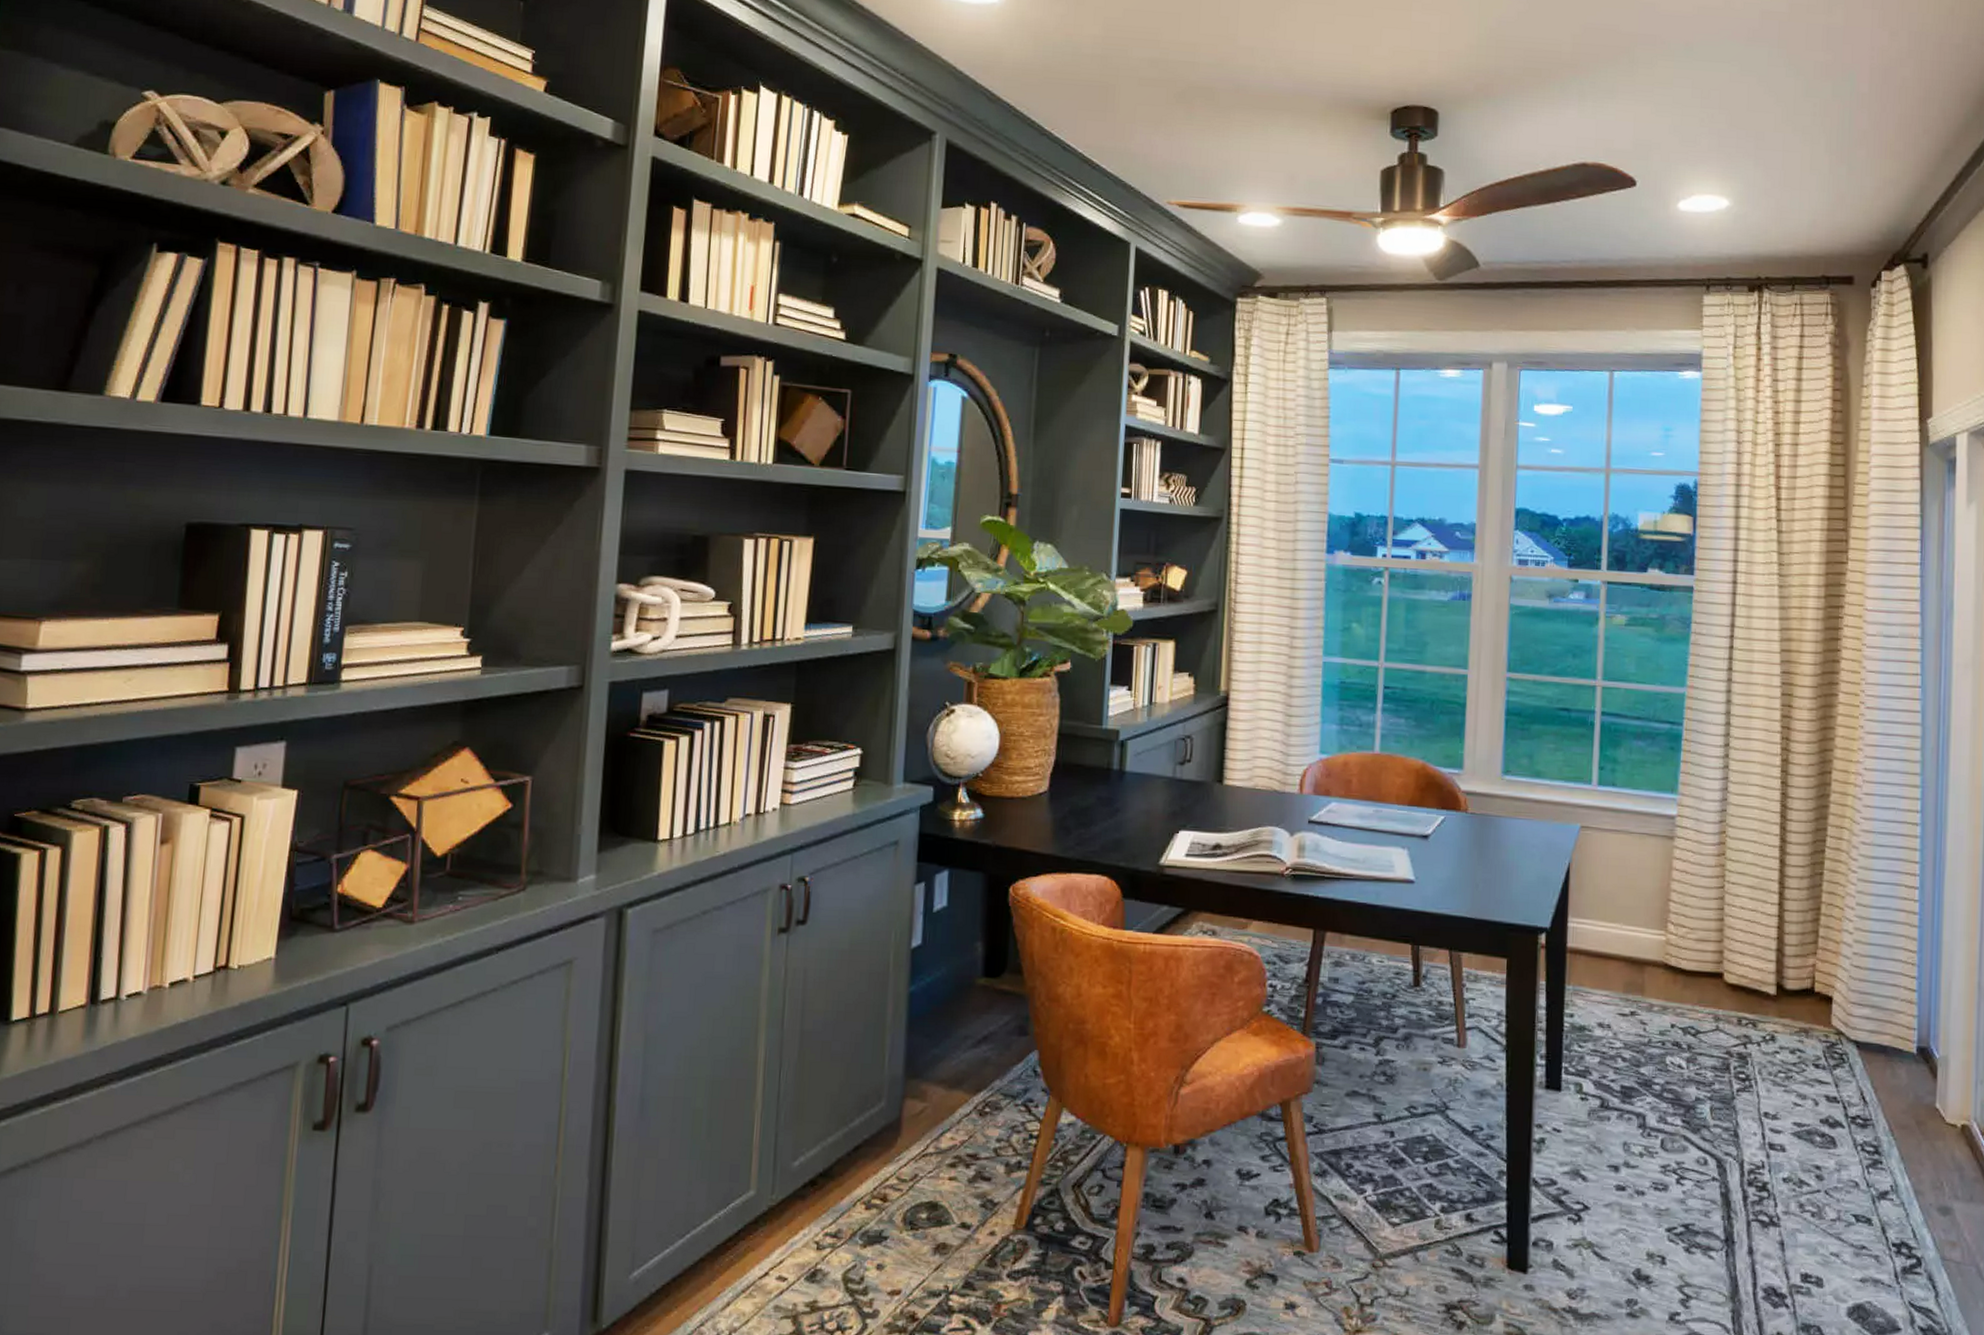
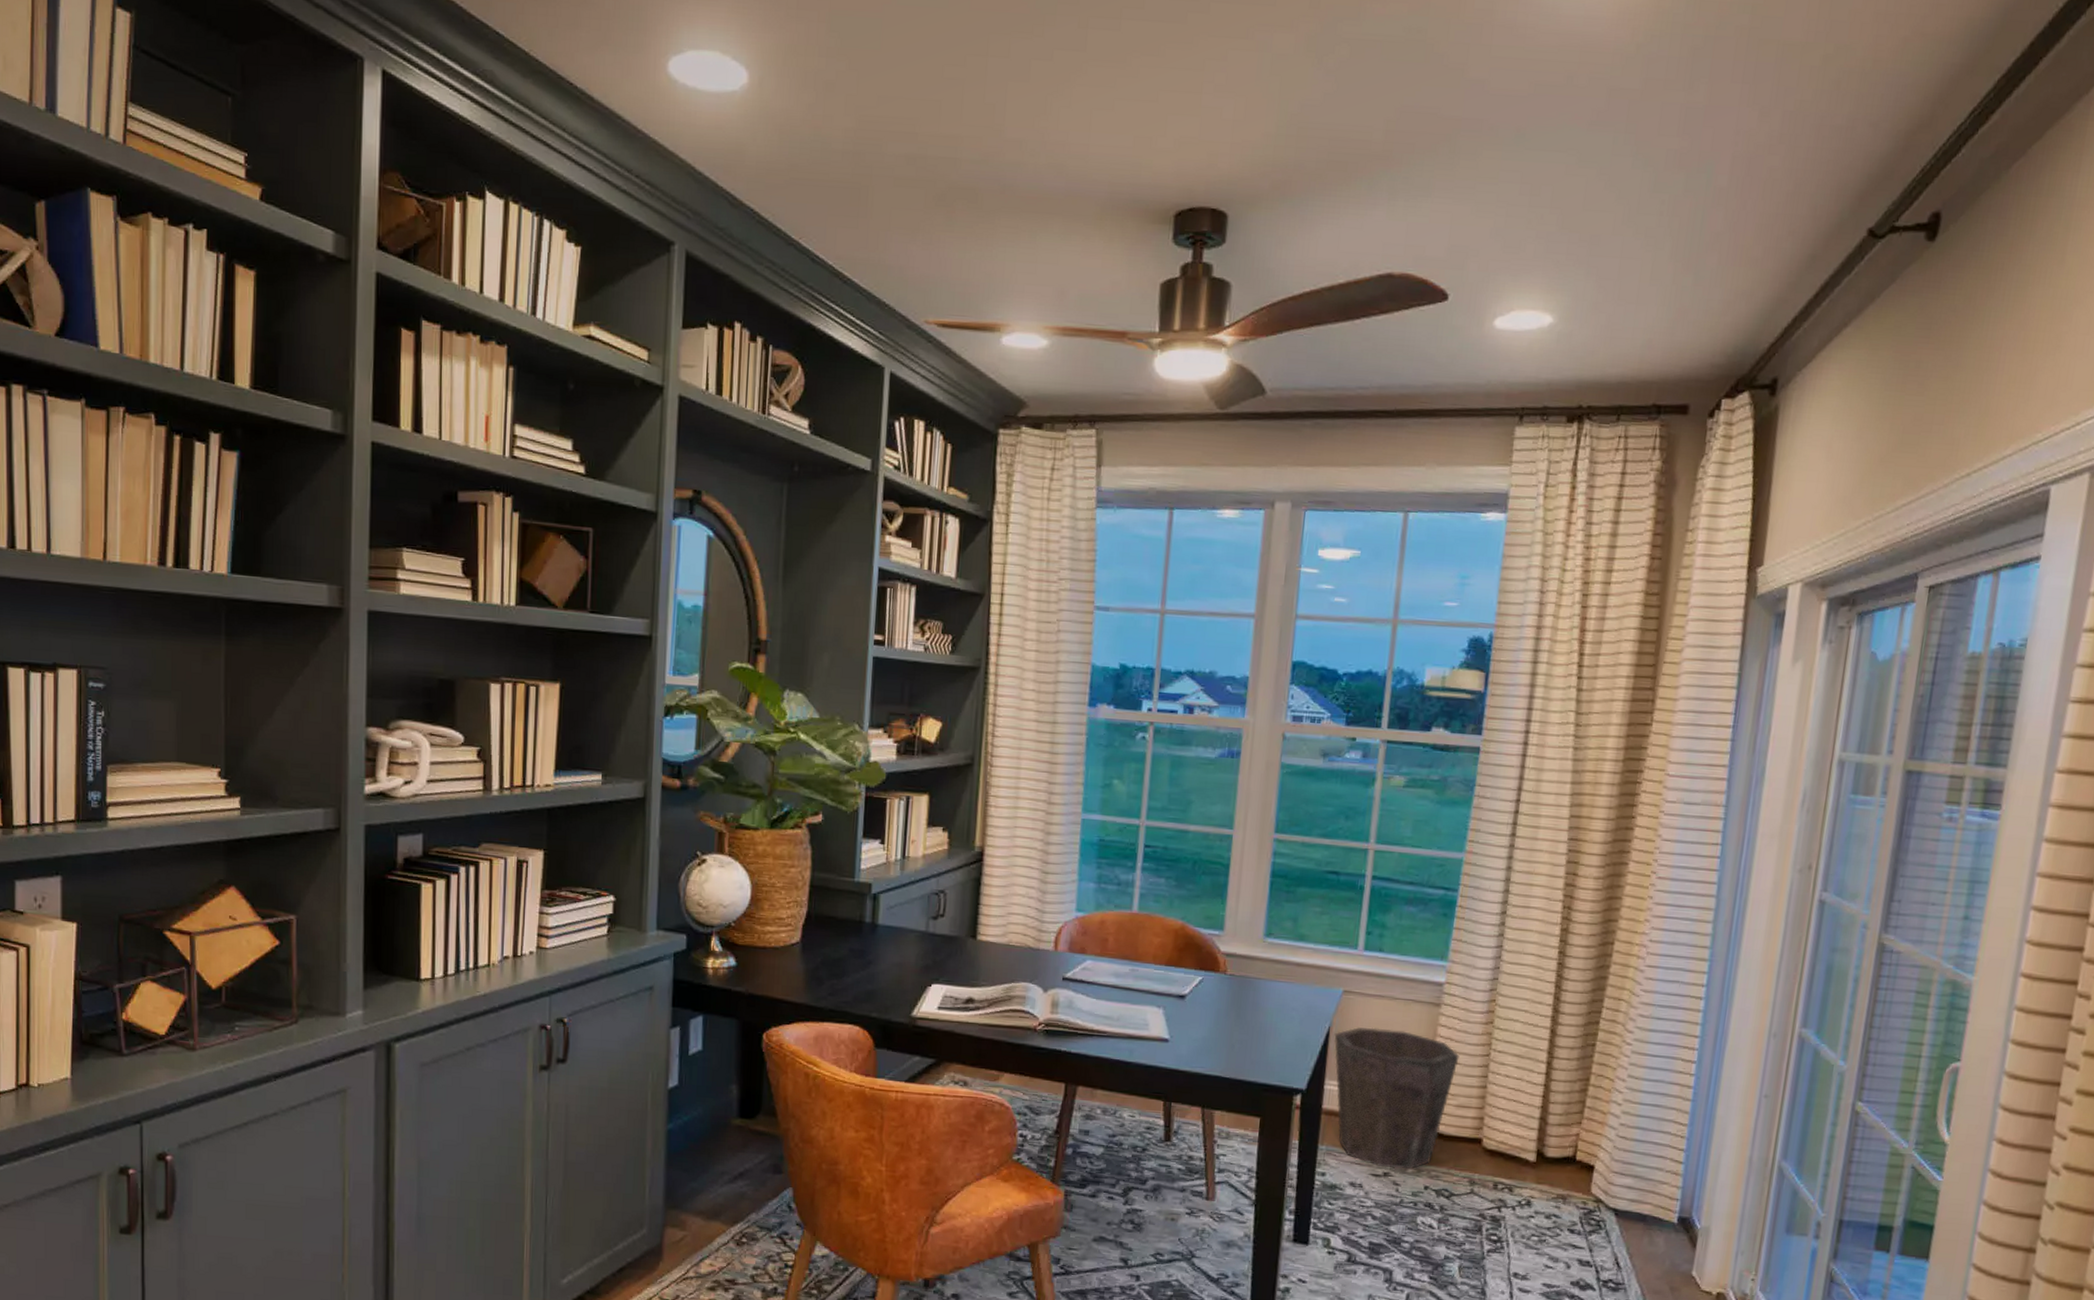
waste bin: none [1574,862,1696,1007] -> present [1334,1027,1460,1169]

